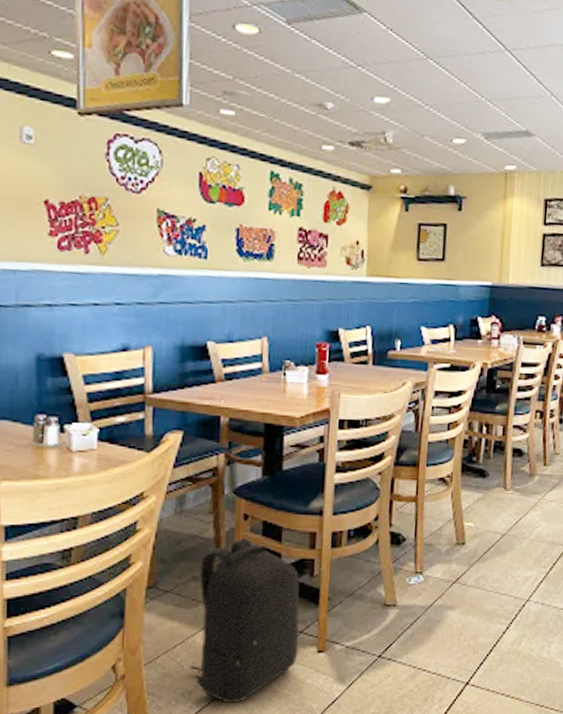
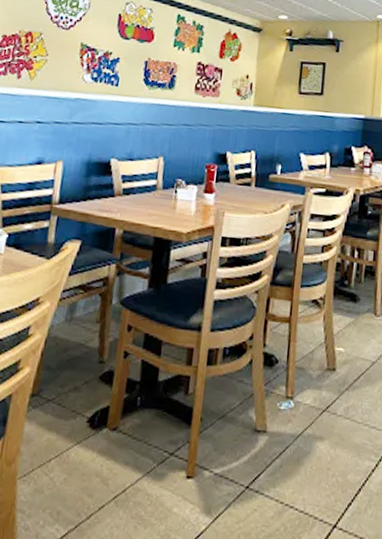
backpack: present [190,538,300,704] -> none [61,350,175,529]

